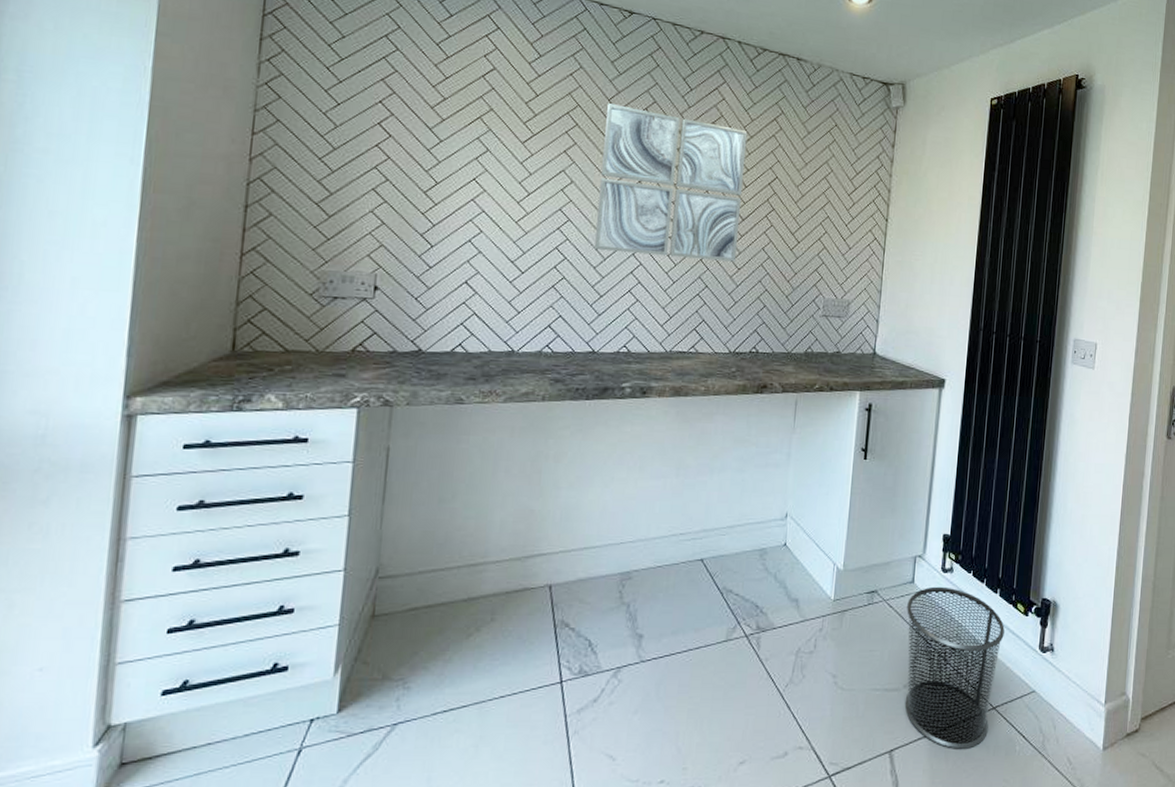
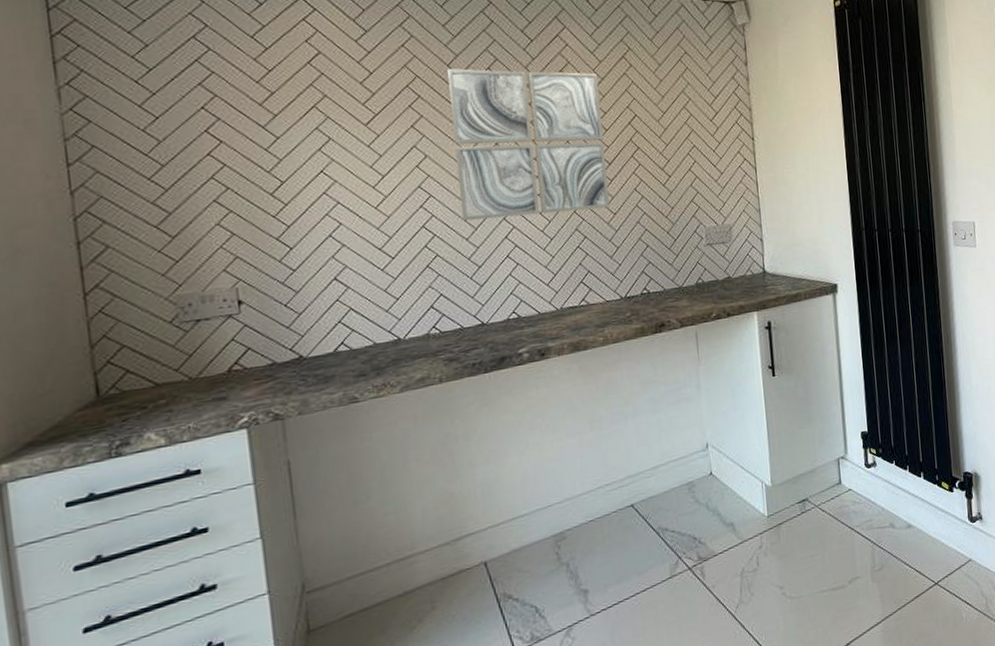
waste bin: present [904,586,1005,749] -> none [838,480,934,630]

